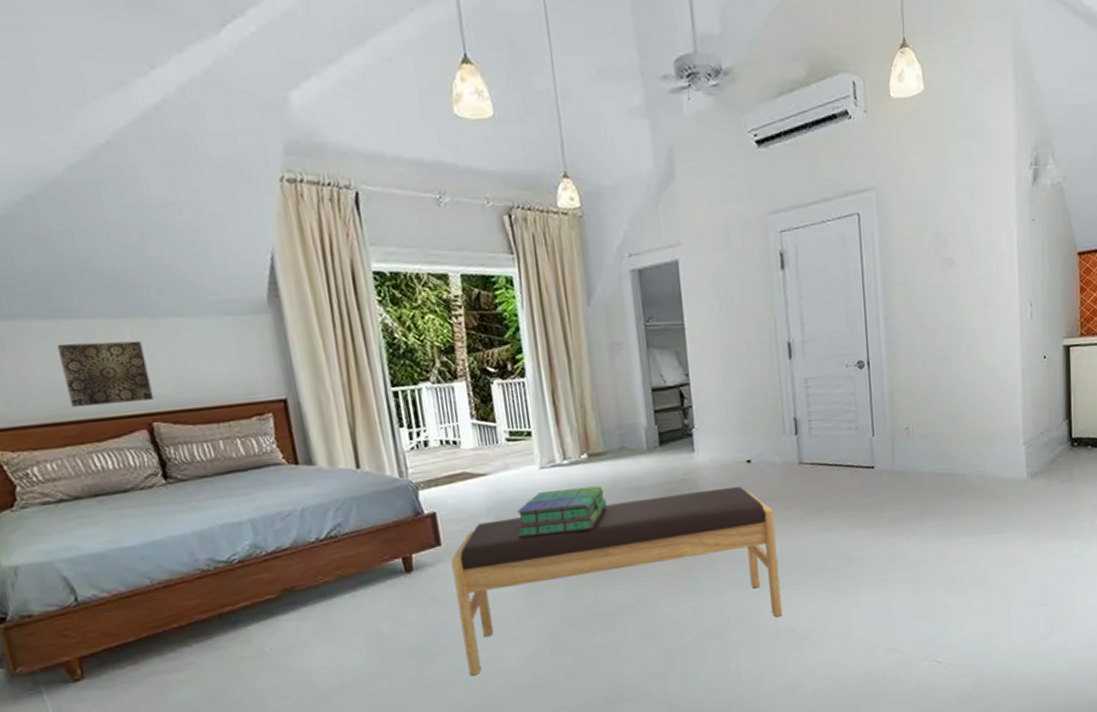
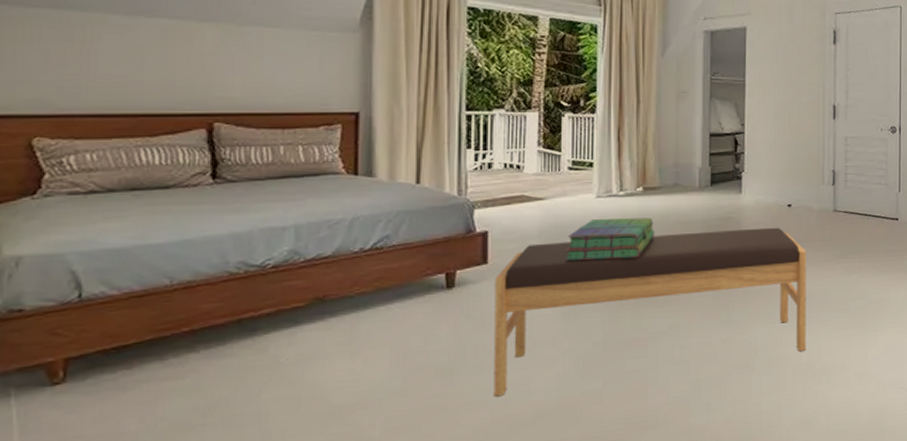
wall art: present [57,340,154,407] -> none [130,39,222,101]

